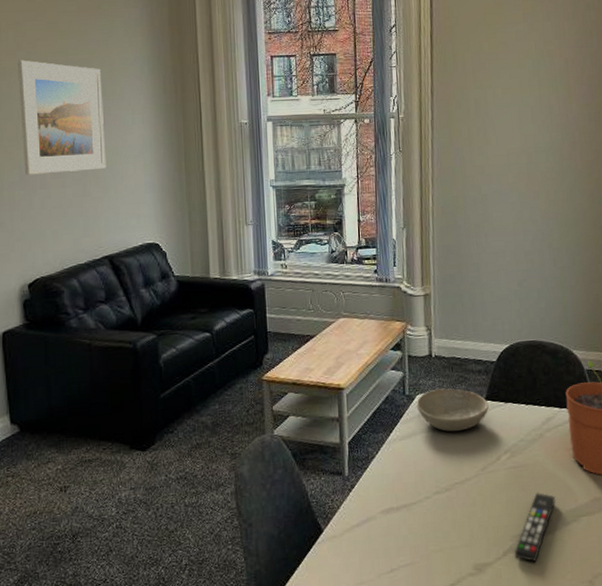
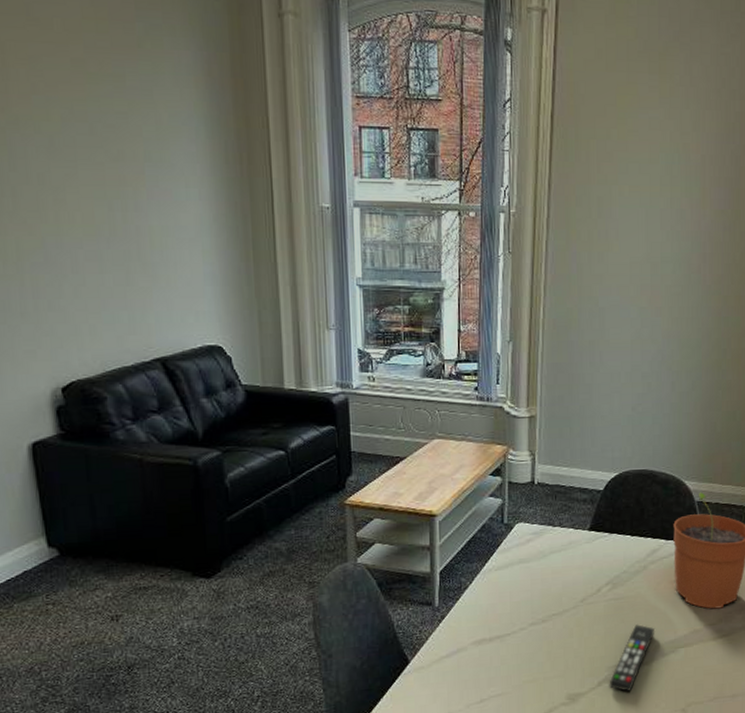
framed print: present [18,60,106,175] -> none [34,107,155,256]
bowl: present [416,388,489,432] -> none [514,517,592,563]

